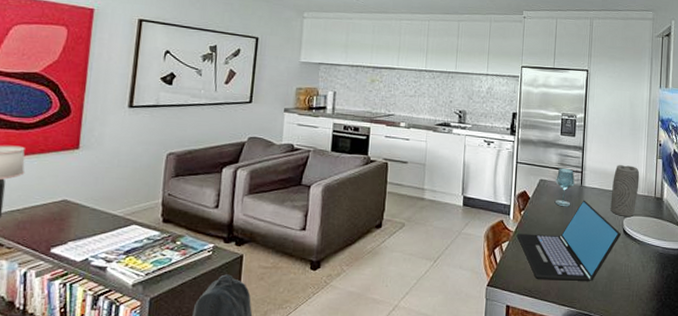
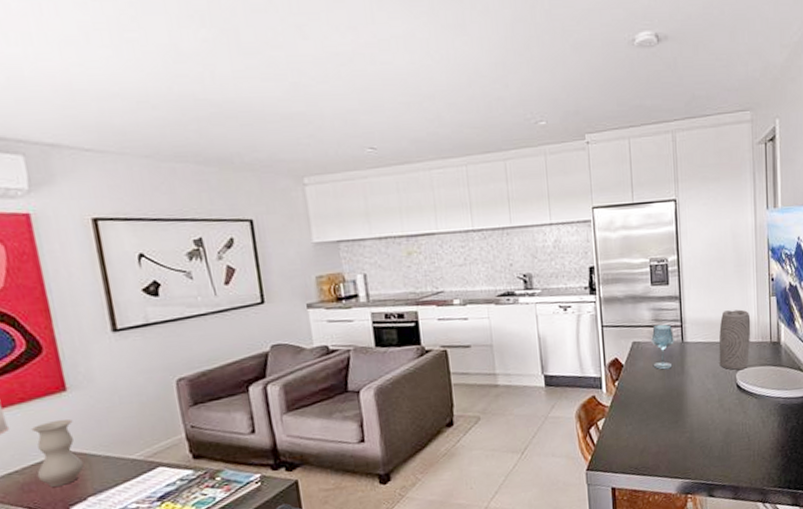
vase: none [33,172,76,228] -> present [31,419,84,487]
laptop: present [517,200,622,281] -> none [614,358,735,454]

